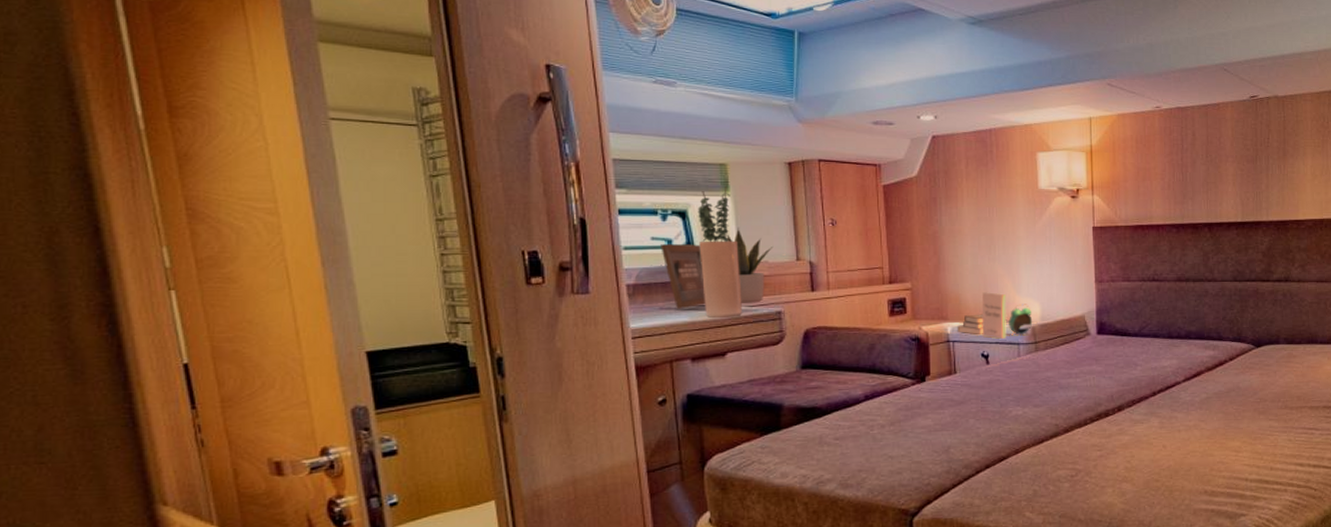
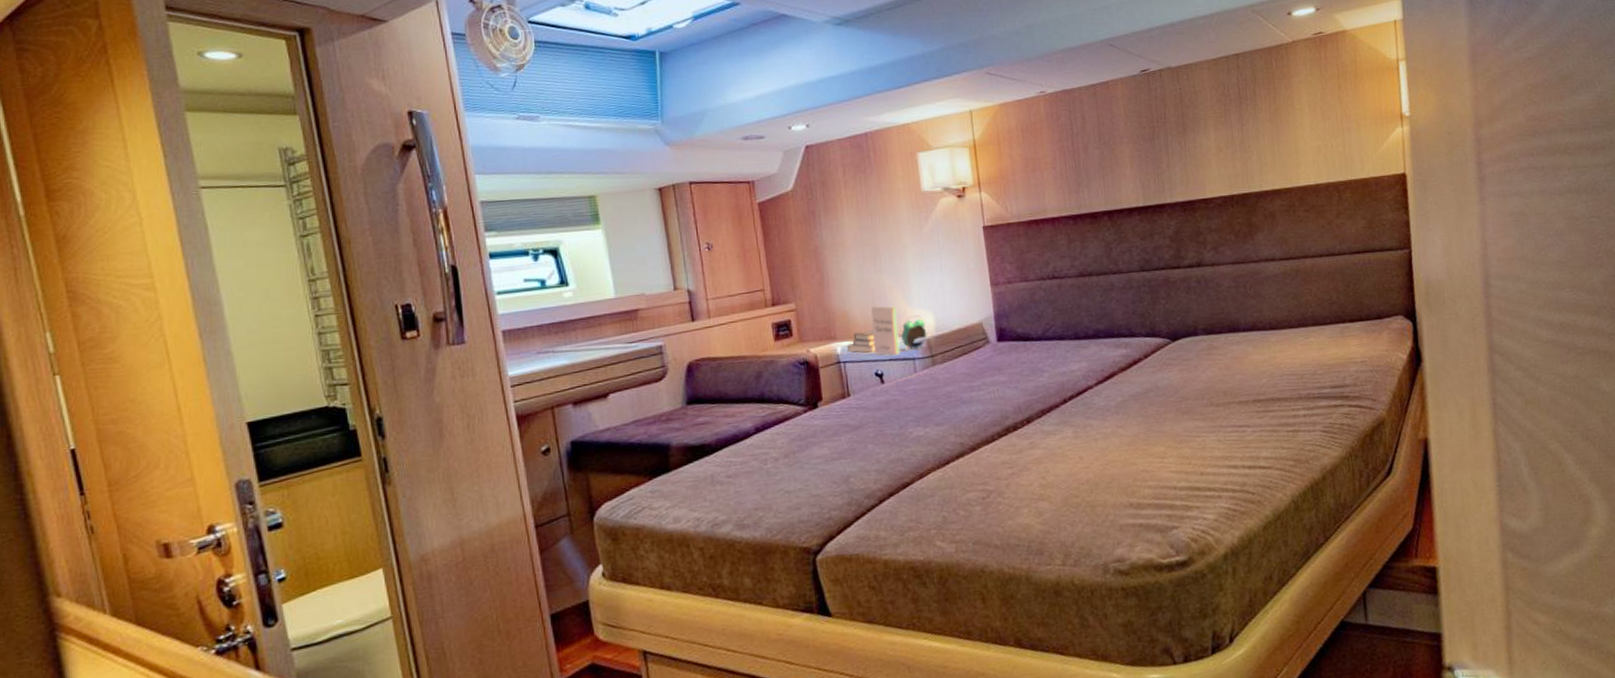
picture frame: present [660,244,706,309] -> none [534,282,585,352]
vase: present [698,186,743,319] -> none [569,219,623,360]
potted plant: present [726,227,774,303] -> none [600,260,649,340]

